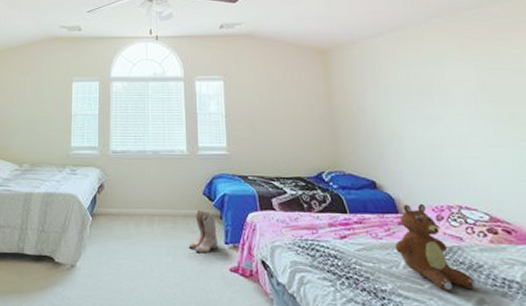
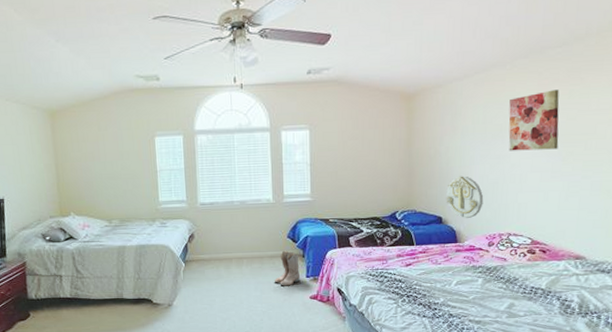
wall decoration: none [376,135,422,186] -> present [446,176,484,219]
teddy bear: present [394,203,477,292] -> none [450,233,511,300]
wall art: none [431,49,497,111] -> present [508,89,560,151]

